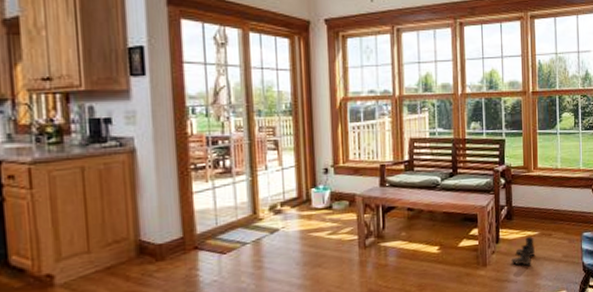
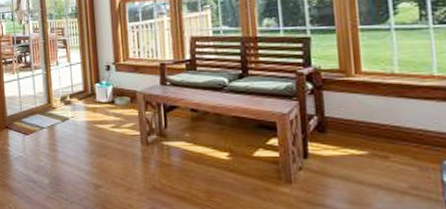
boots: present [511,236,535,266] -> none [326,156,363,192]

